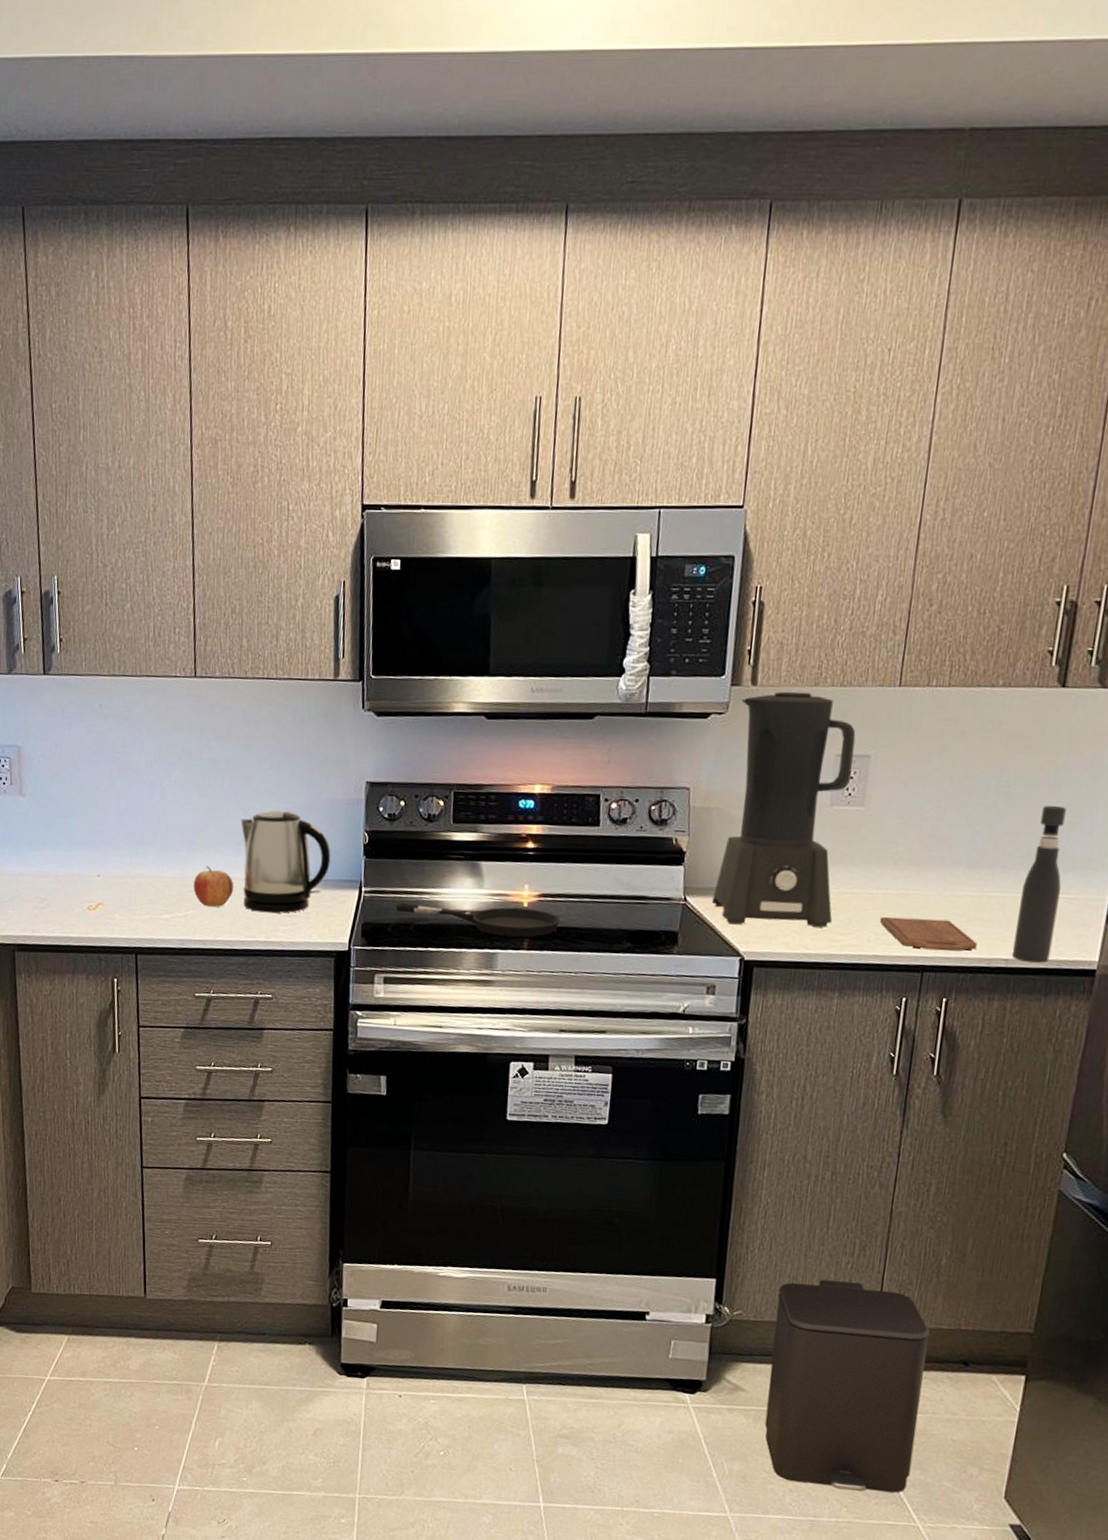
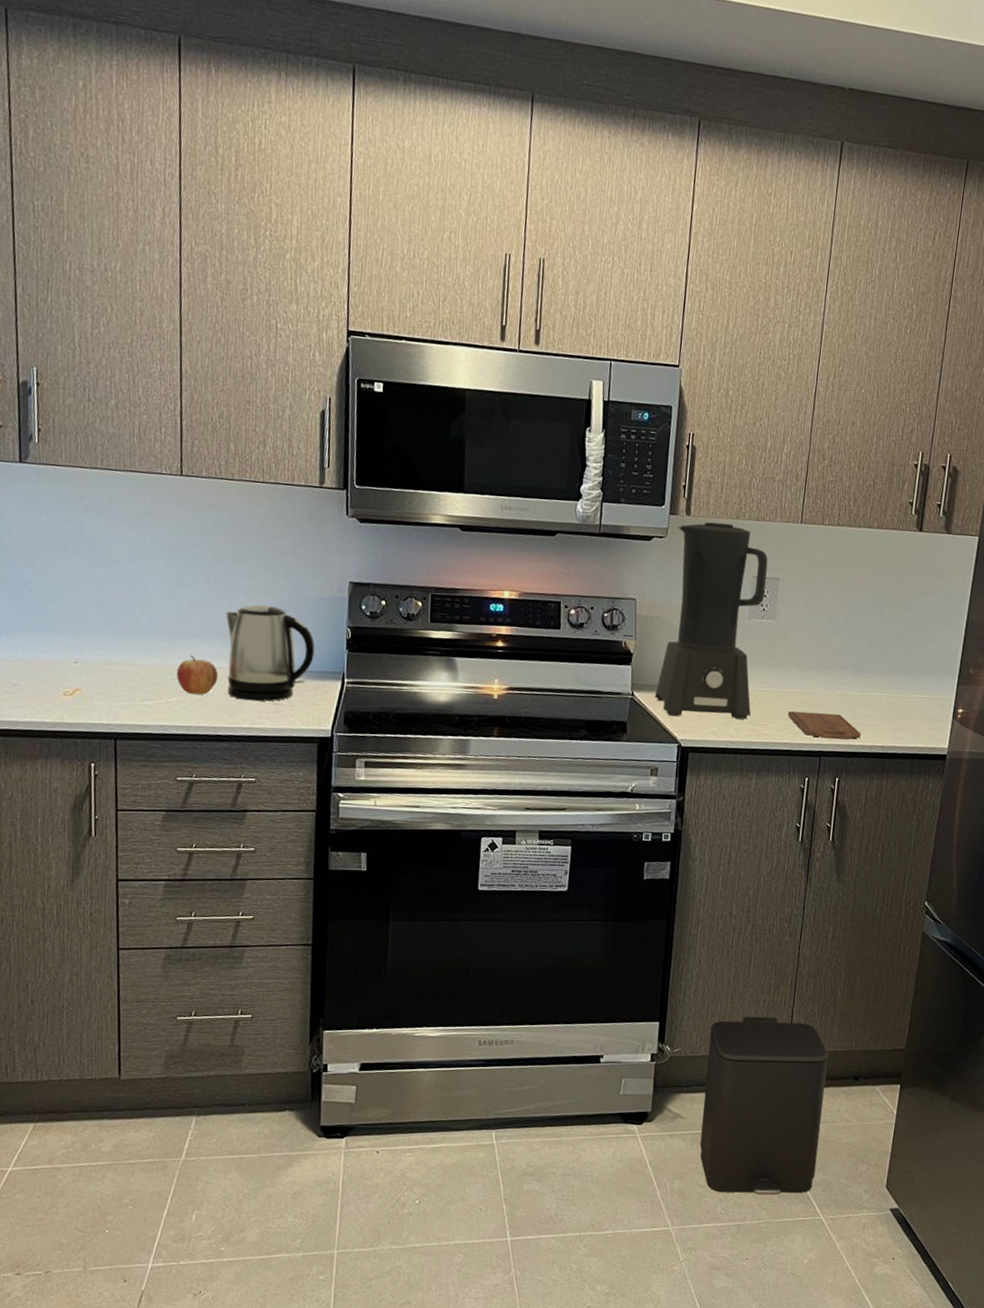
frying pan: present [395,903,561,938] -> none [376,694,527,726]
pepper grinder: present [1011,805,1066,963] -> none [886,624,924,750]

